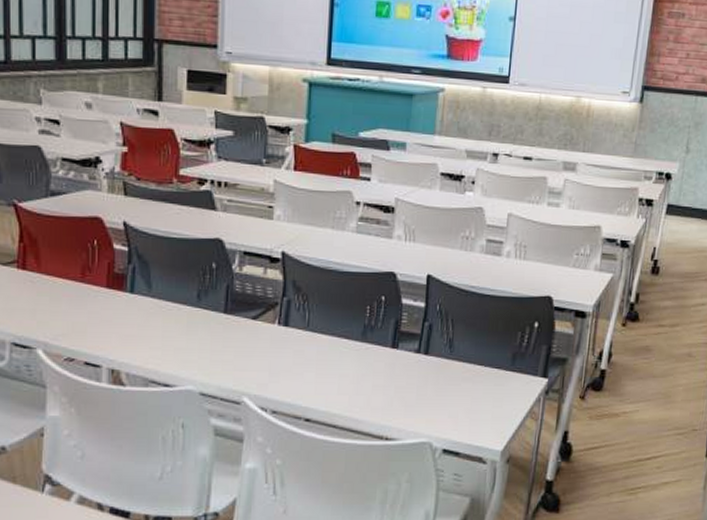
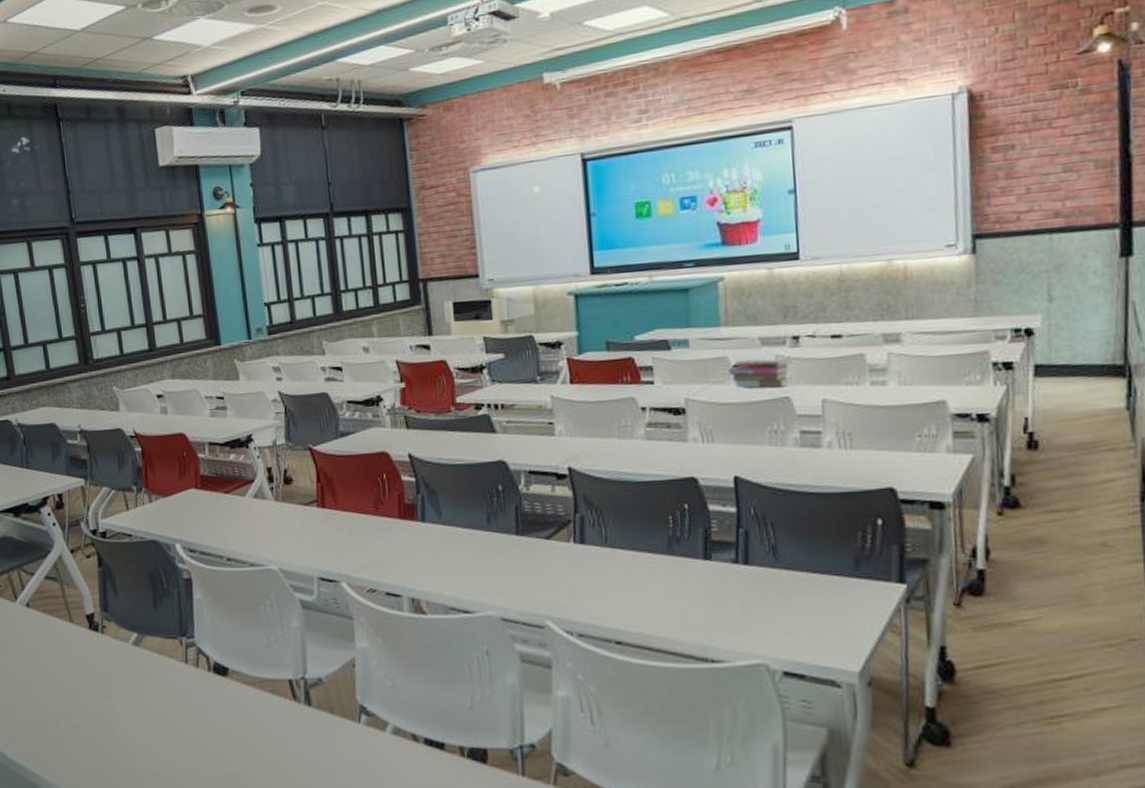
books: none [436,169,490,198] -> present [729,359,792,389]

